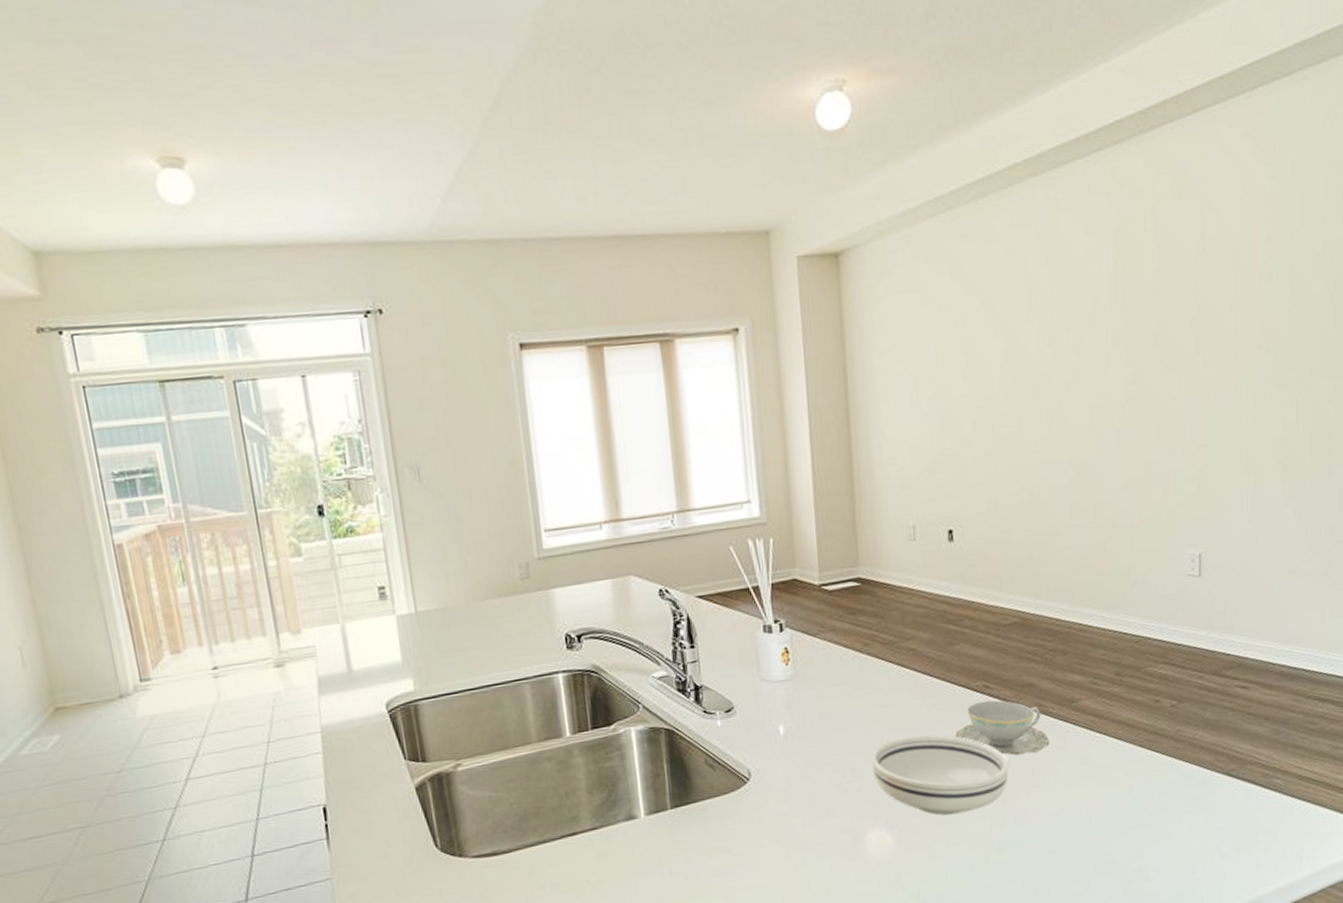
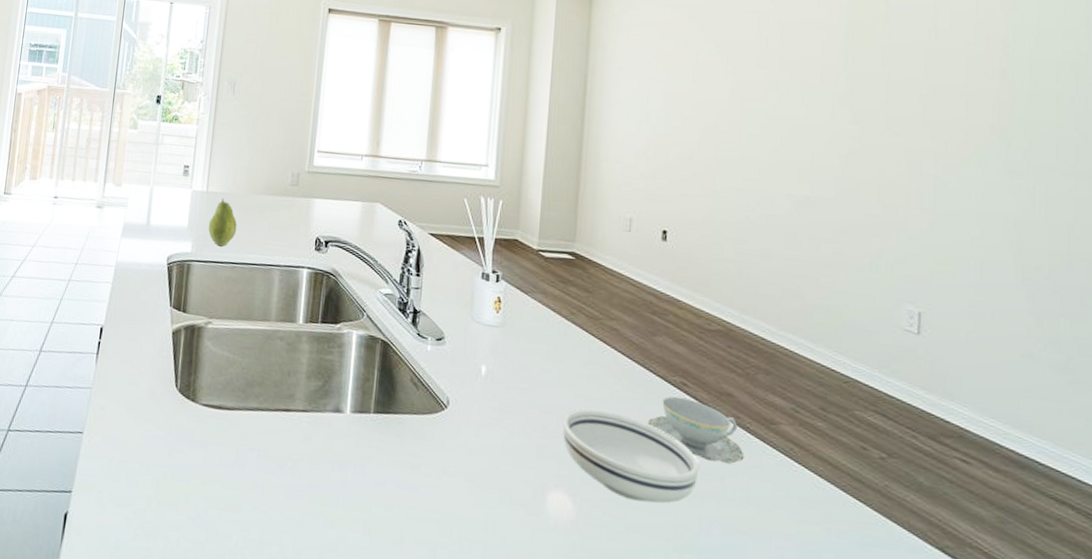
fruit: none [428,615,466,674] -> present [208,198,237,247]

